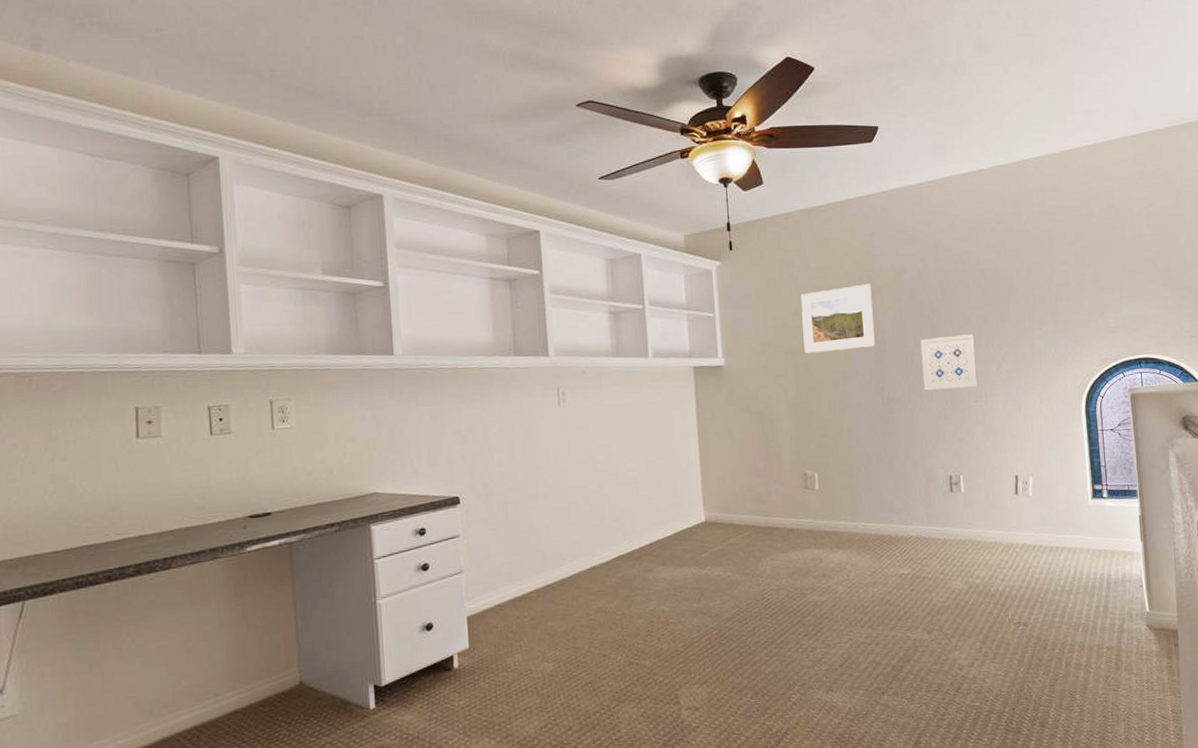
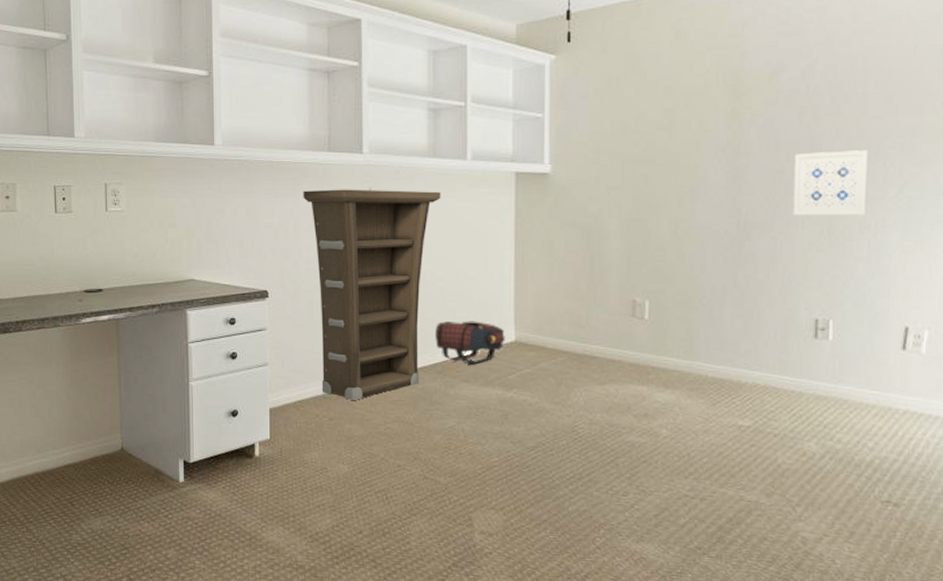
cabinet: none [490,388,627,598] -> present [303,189,441,401]
satchel: none [630,506,696,548] -> present [435,321,505,365]
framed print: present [801,284,876,354] -> none [646,84,737,164]

